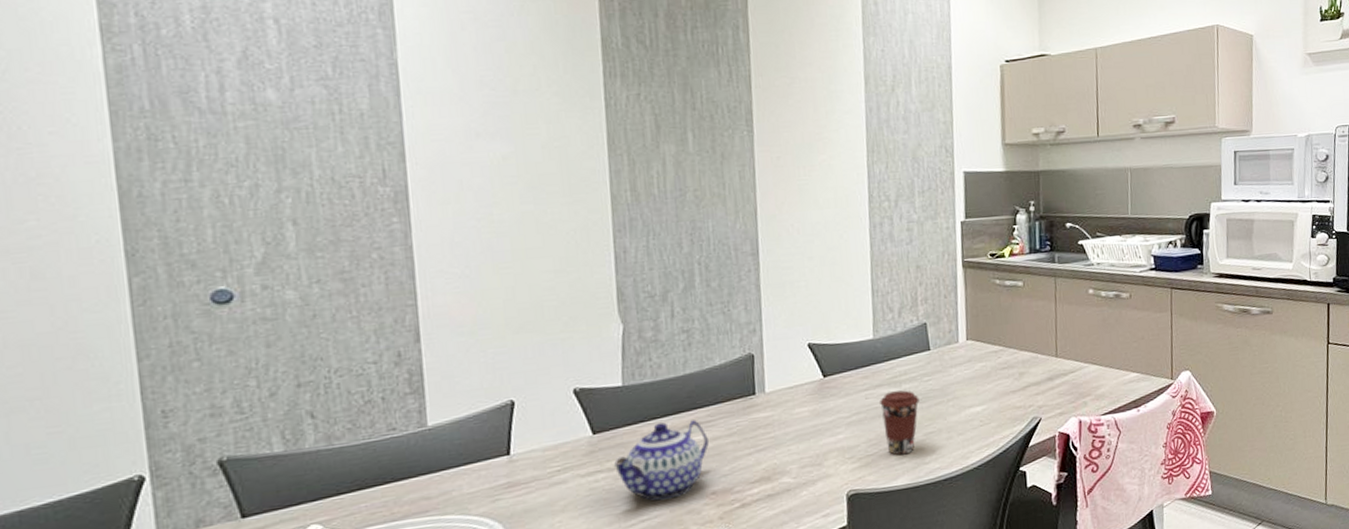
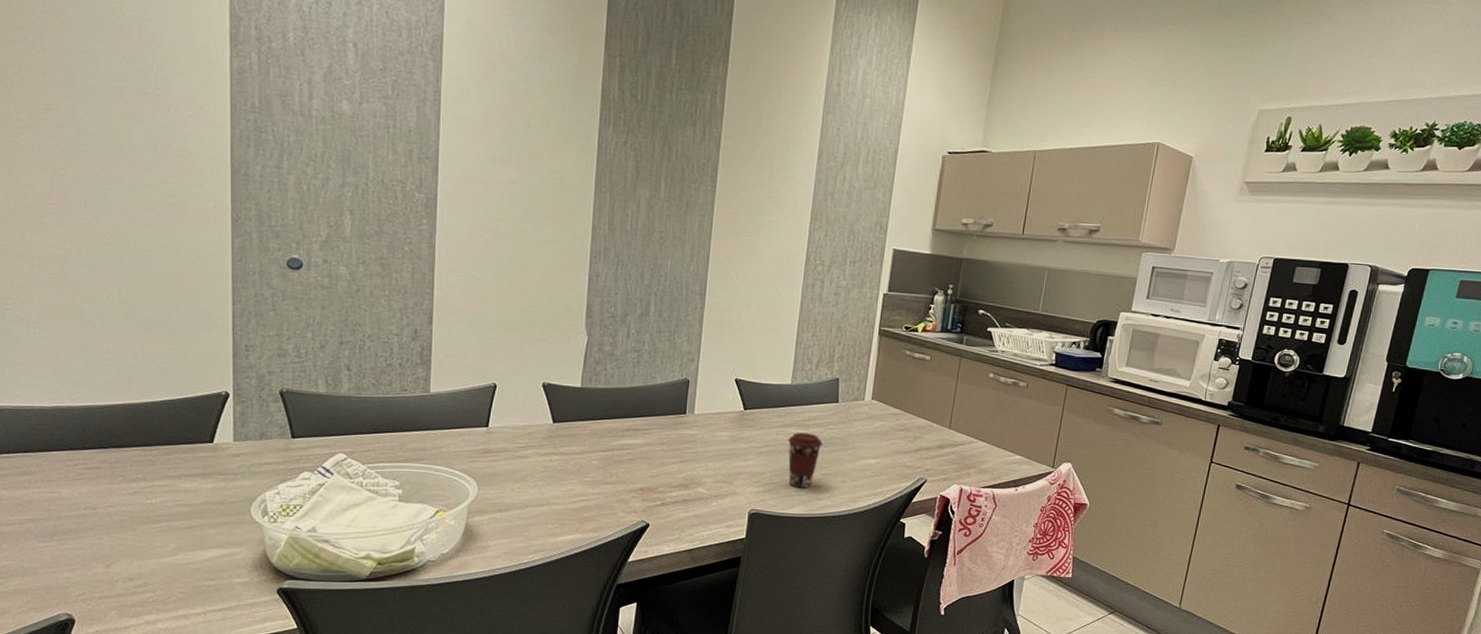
teapot: present [614,420,709,501] -> none [566,423,643,487]

